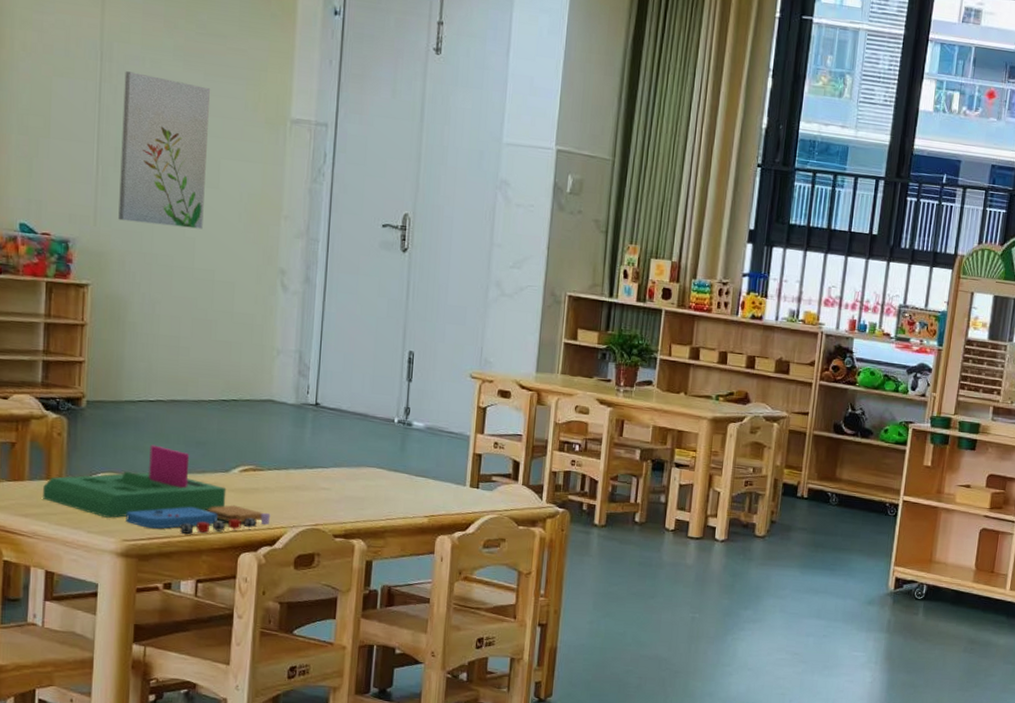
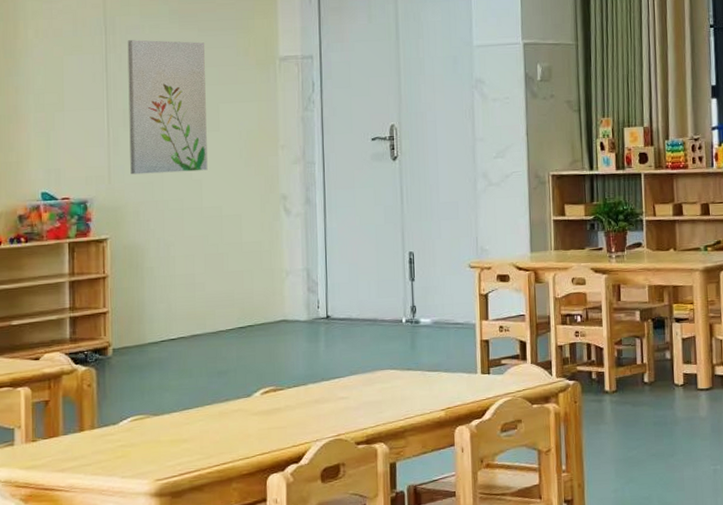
board game: present [43,445,271,534] -> none [77,381,295,464]

